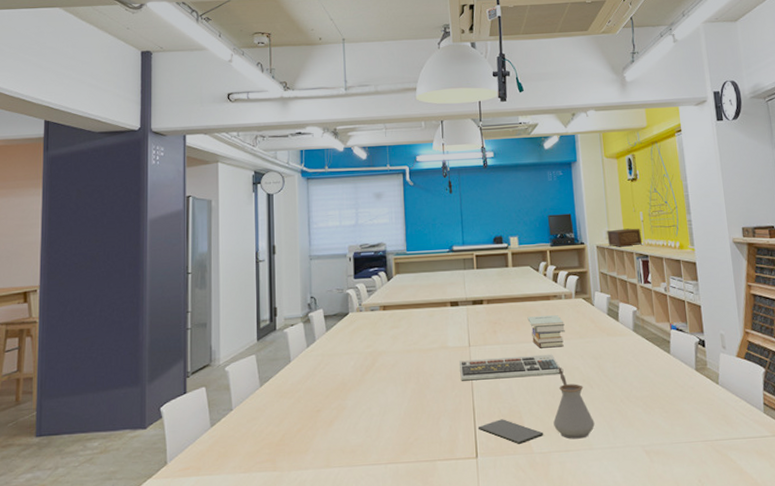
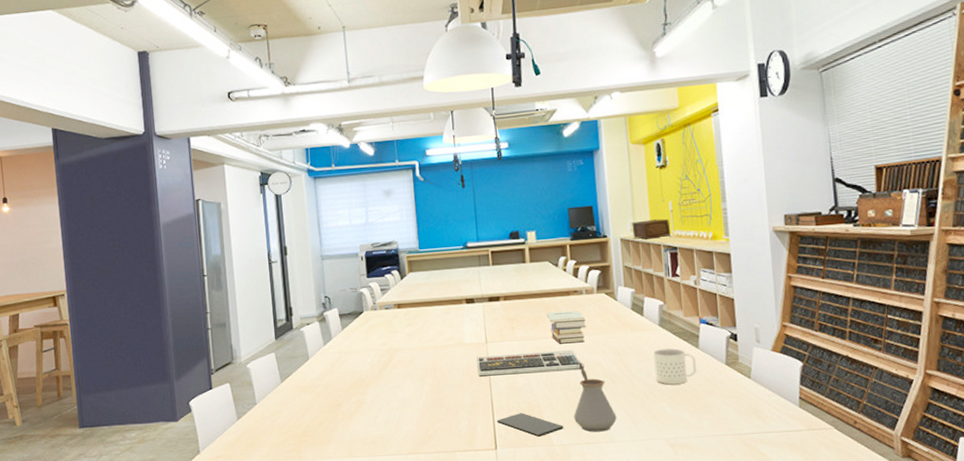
mug: none [628,354,669,390] -> present [653,348,696,385]

